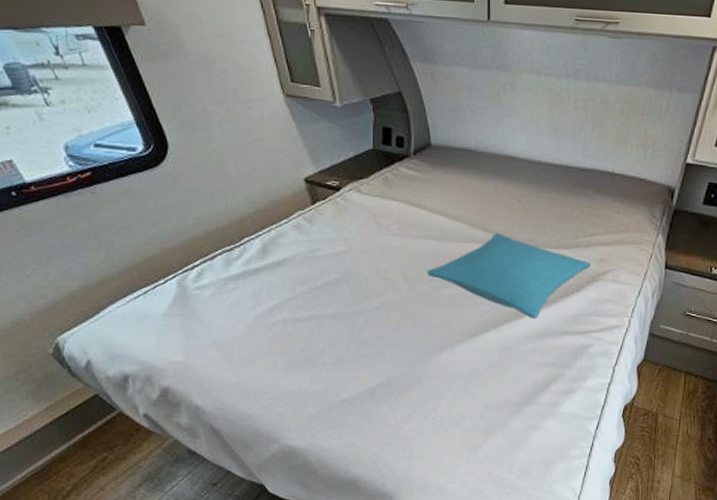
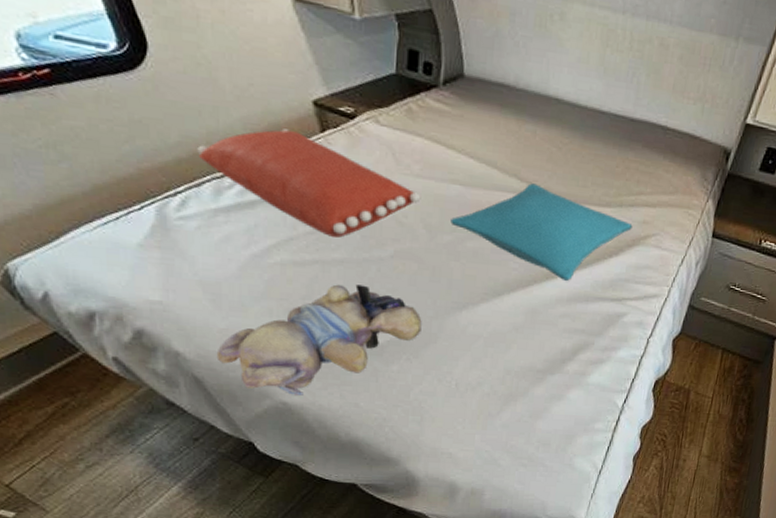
pillow: none [210,204,400,295] -> present [197,129,421,238]
teddy bear: none [230,335,407,439] -> present [216,284,422,396]

